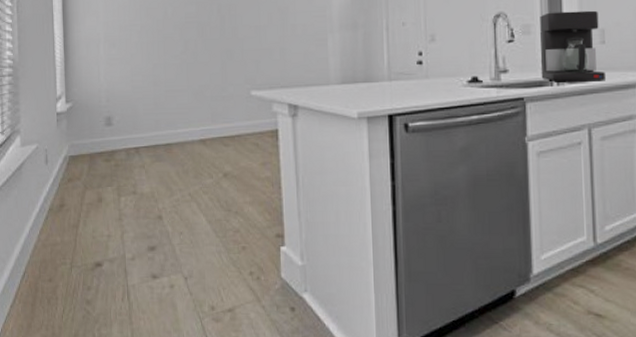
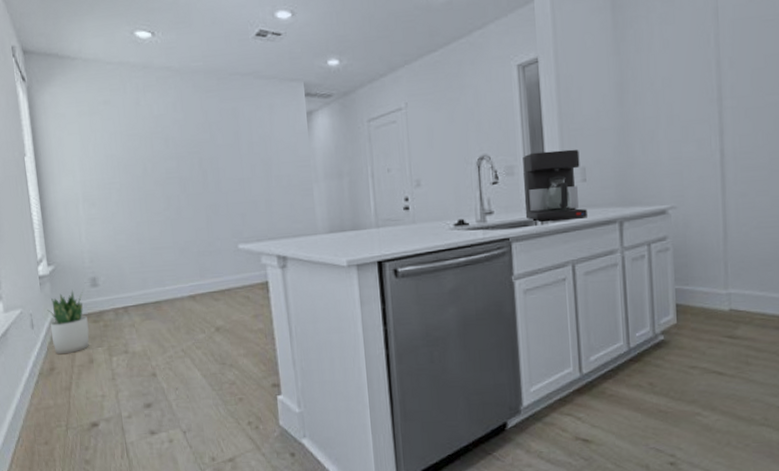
planter: none [62,128,100,192] -> present [47,290,90,355]

